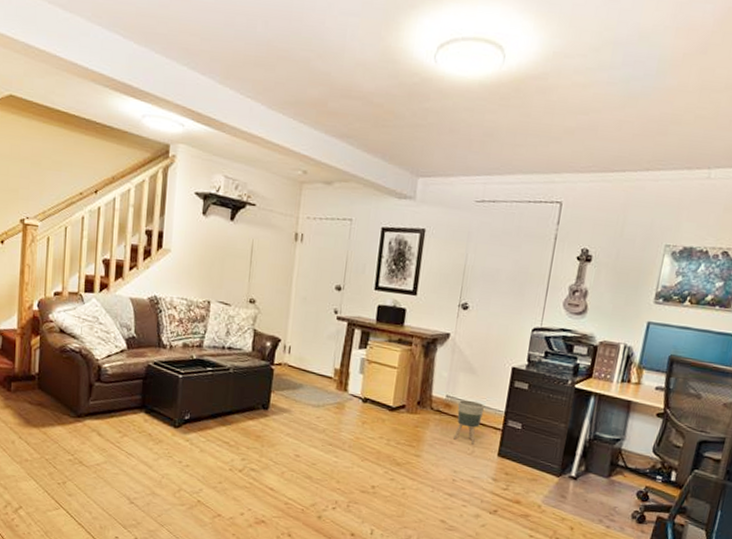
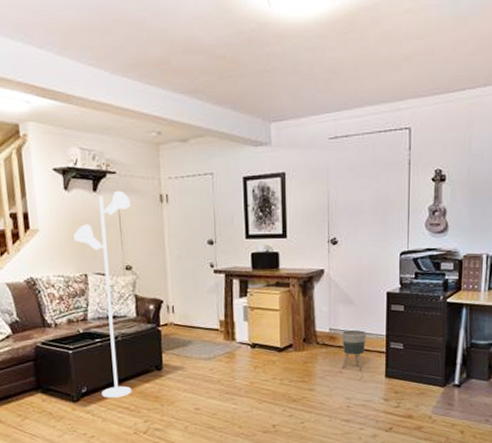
floor lamp: none [203,222,265,431] -> present [74,190,132,398]

